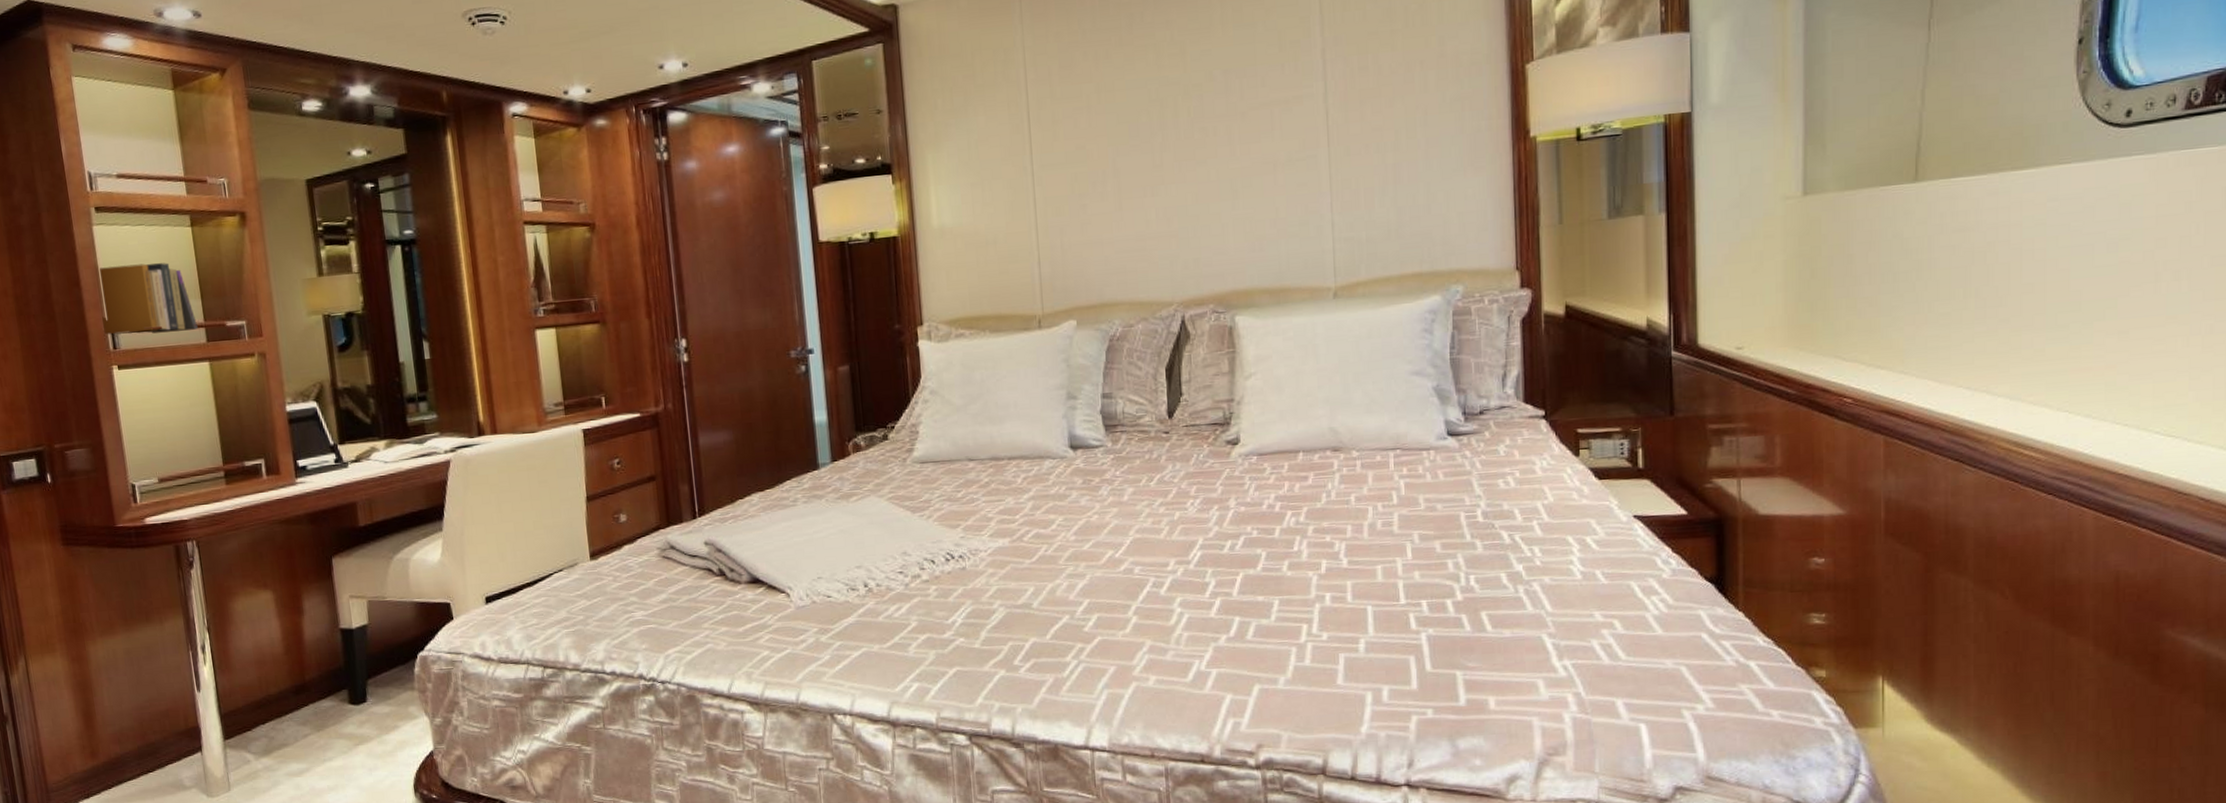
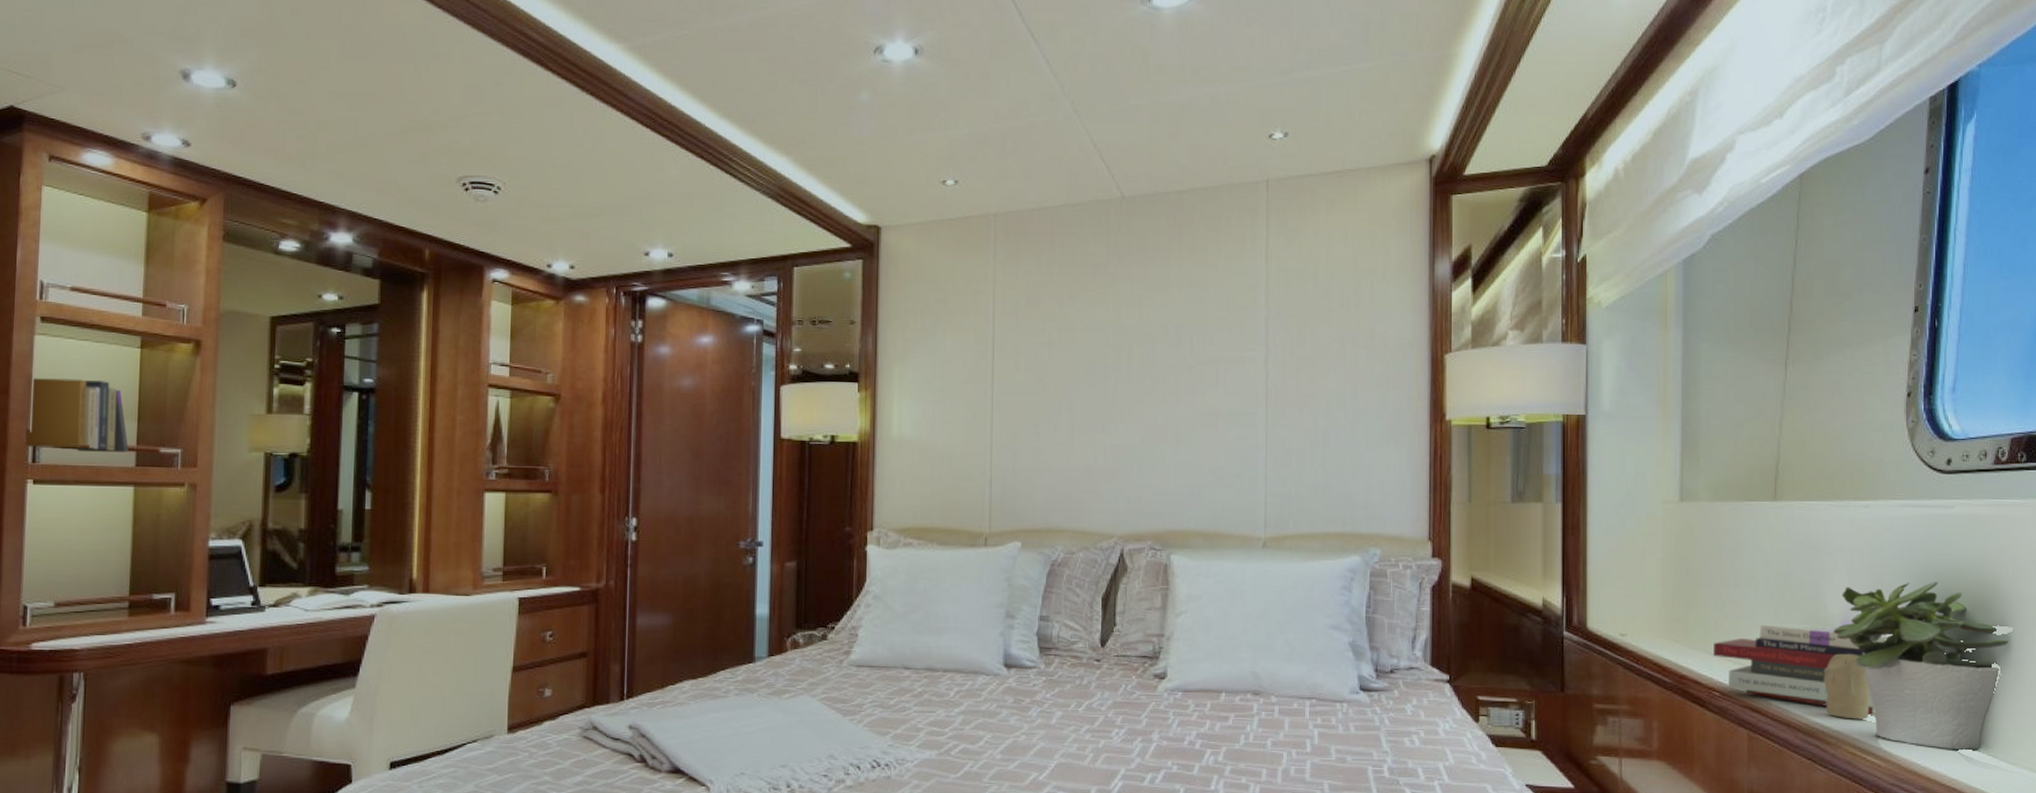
books: none [1844,314,2055,404] -> present [1714,622,1891,714]
candle: none [1974,341,2029,413] -> present [1824,653,1870,720]
potted plant: none [1985,250,2198,435] -> present [1833,581,2009,751]

